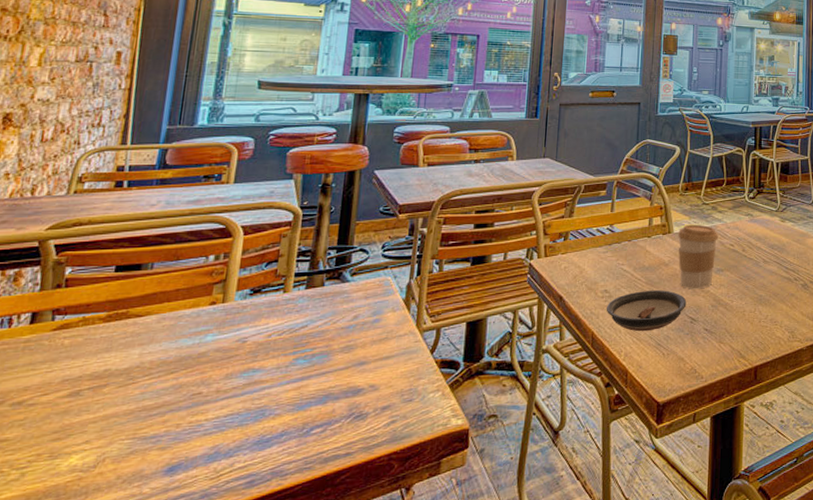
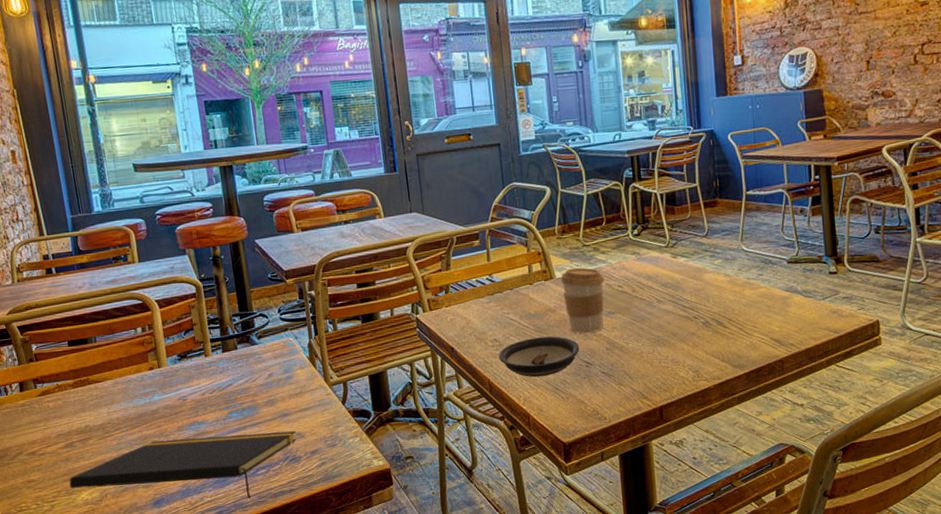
notepad: none [57,383,369,464] -> present [69,431,297,499]

